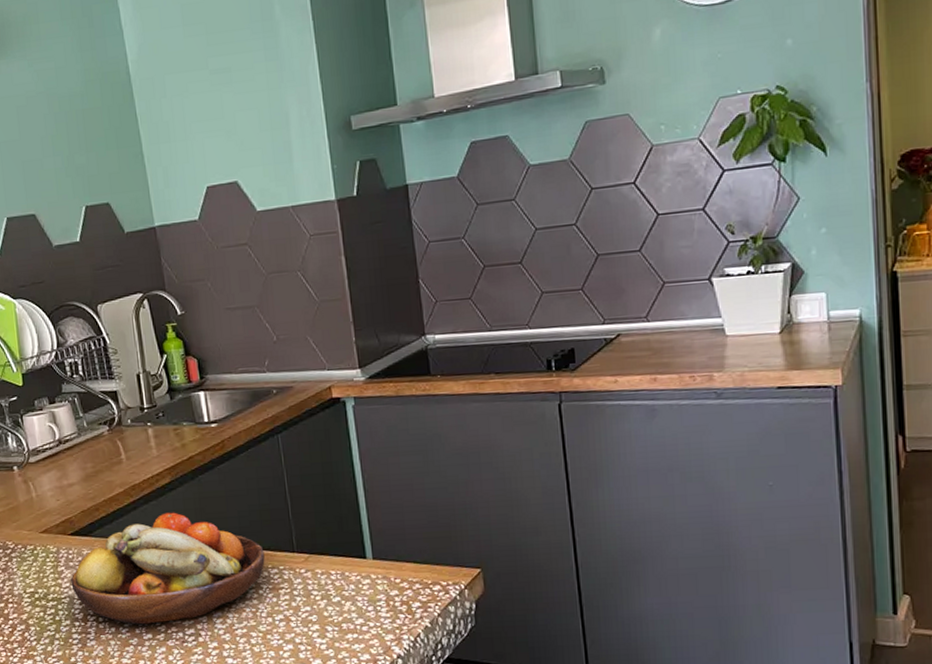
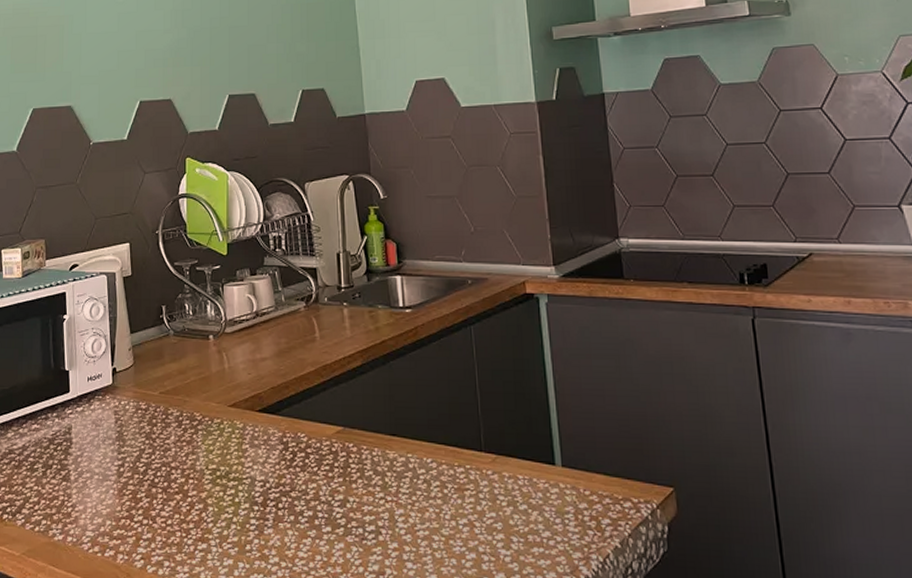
fruit bowl: present [70,512,265,625] -> none [254,397,452,516]

